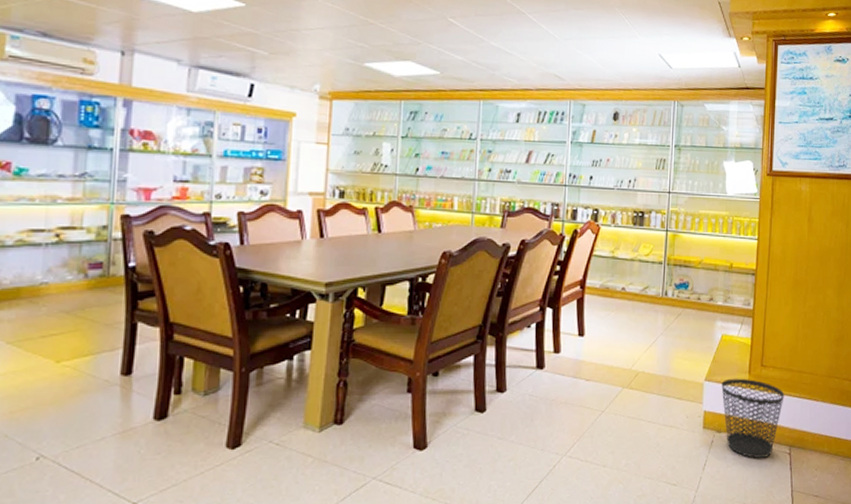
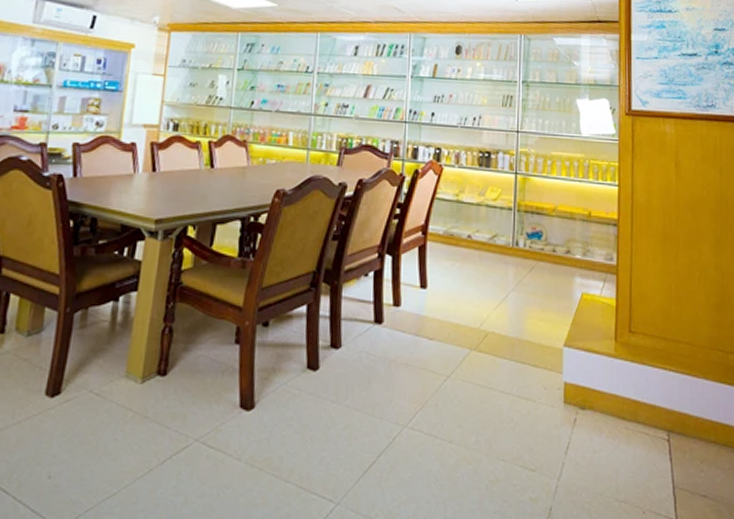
wastebasket: present [721,378,785,458] -> none [583,345,659,443]

